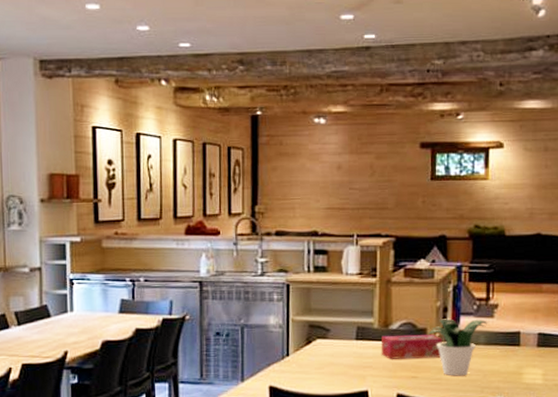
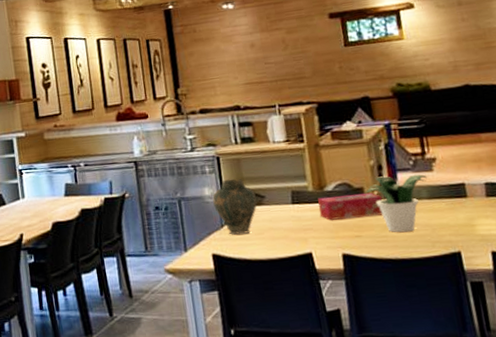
vase: none [277,309,322,368] -> present [212,178,258,235]

